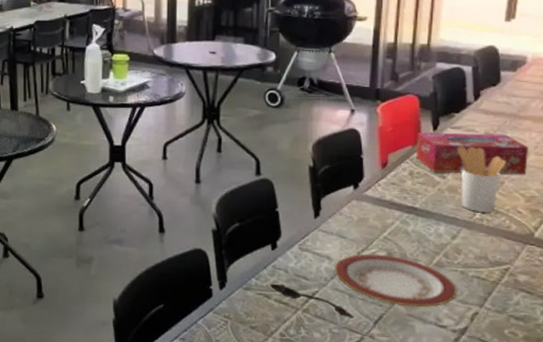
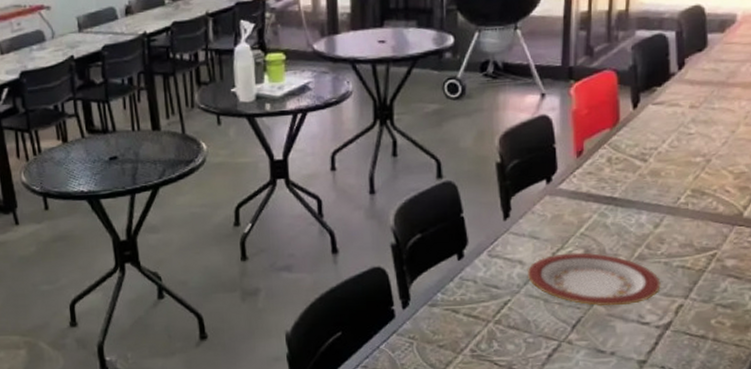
spoon: present [269,283,354,319] -> none [456,296,551,325]
tissue box: present [416,131,529,175] -> none [614,105,739,156]
utensil holder: present [458,146,506,212] -> none [660,123,713,196]

